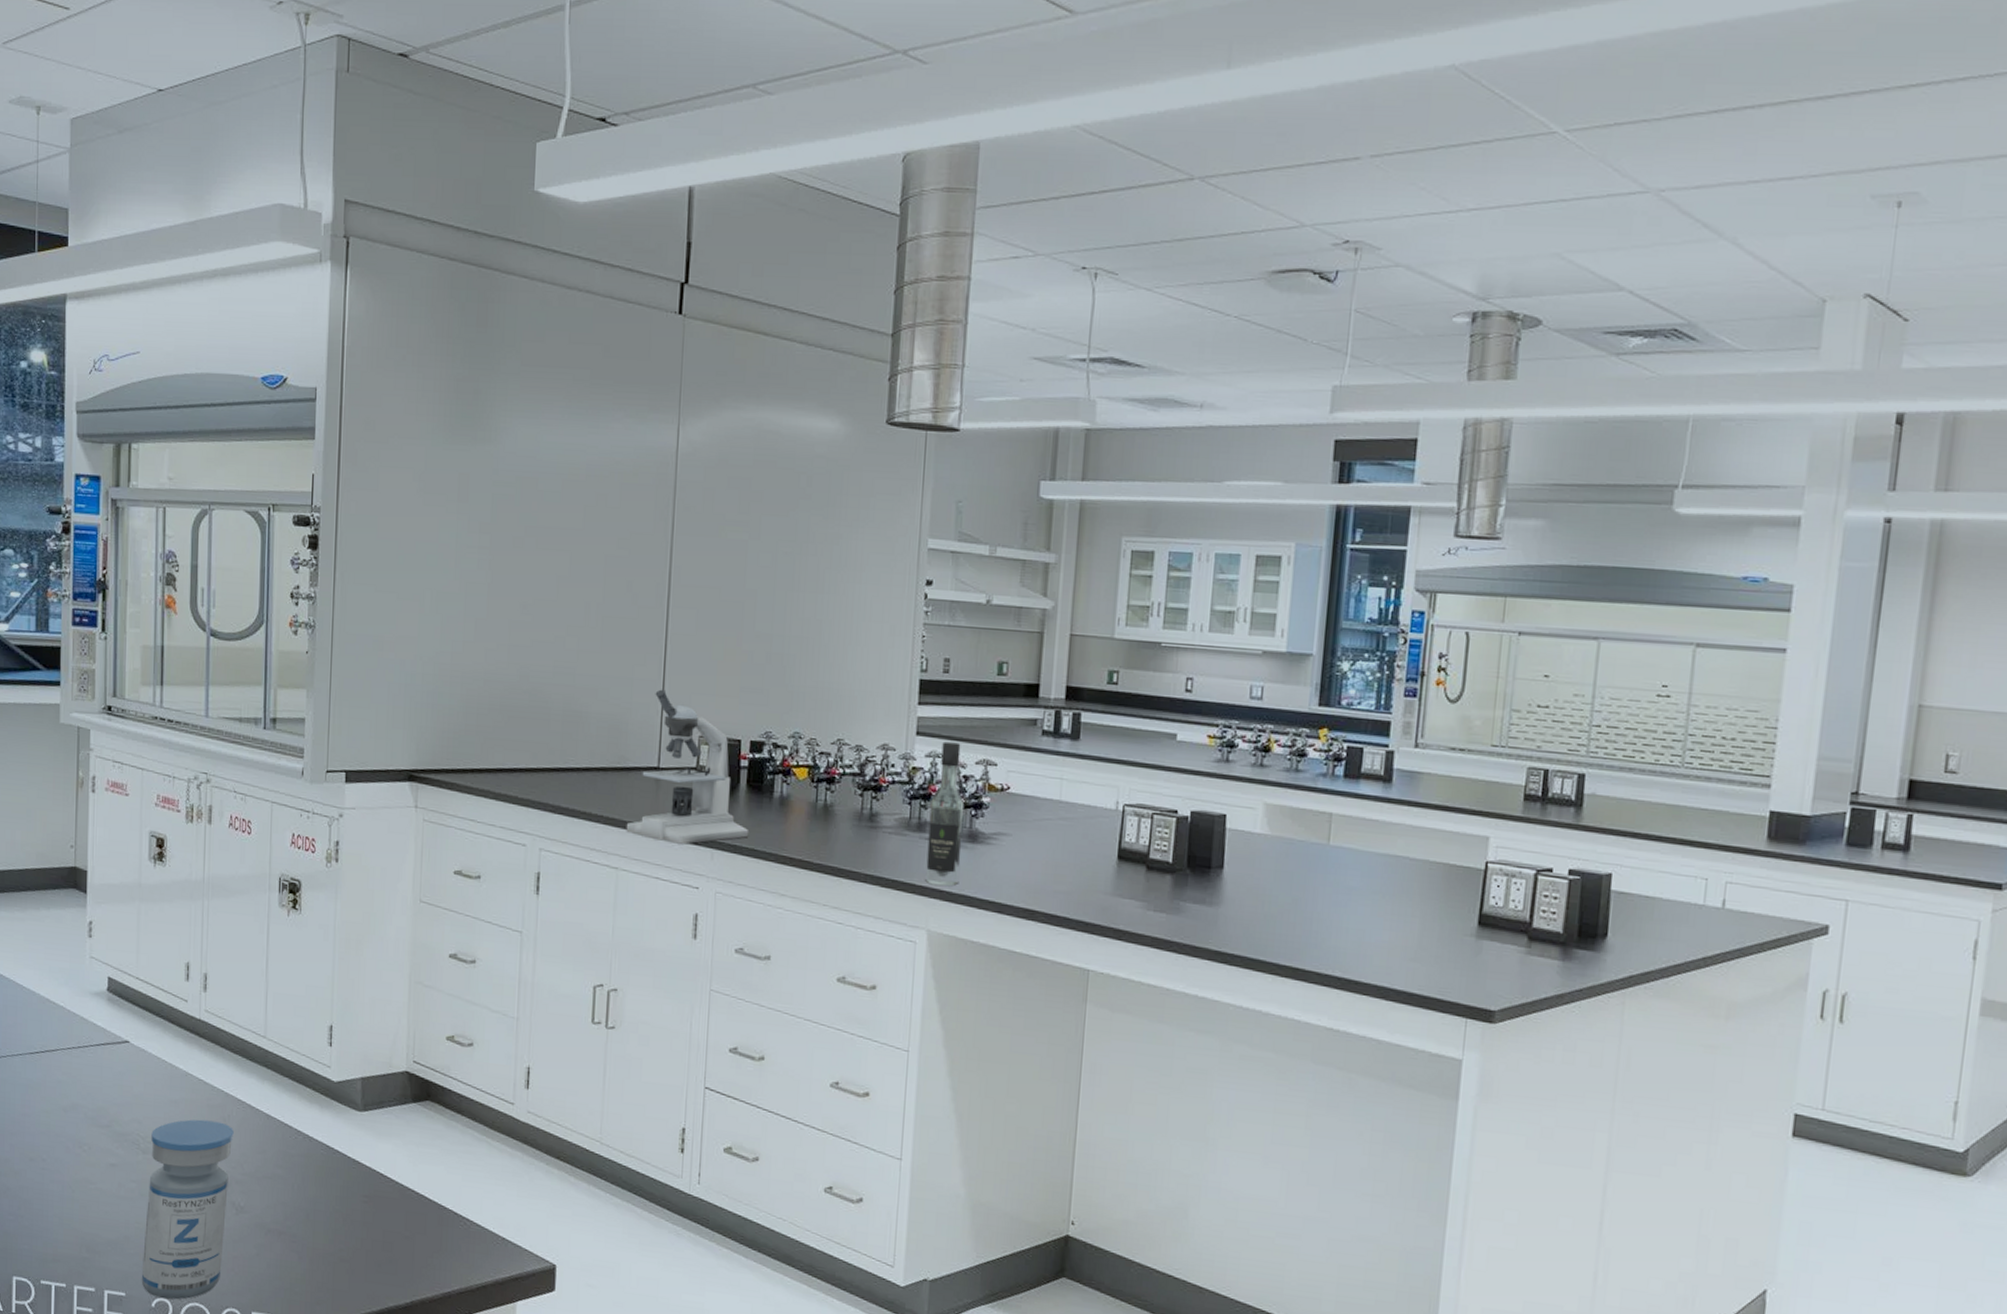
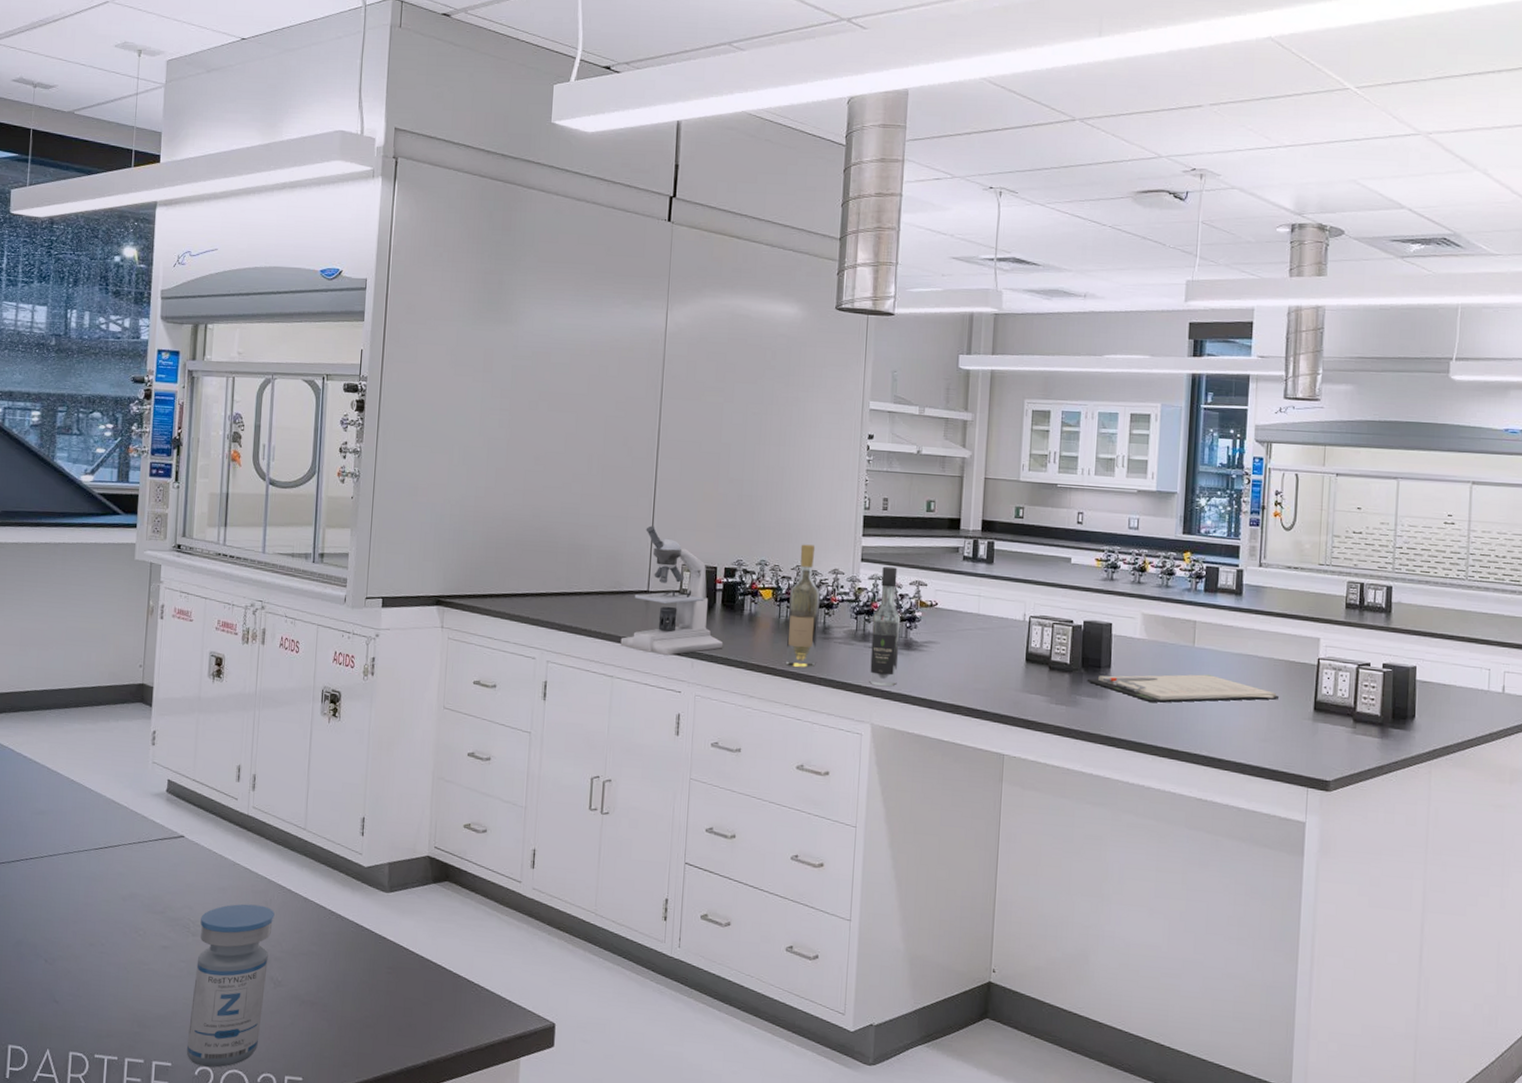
bottle: none [823,713,866,863] -> present [785,544,820,669]
clipboard: none [1193,877,1435,912] -> present [1086,674,1280,703]

